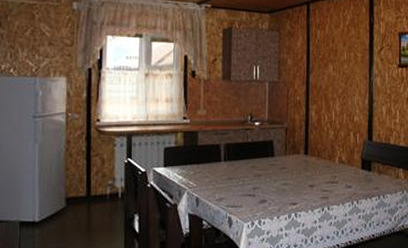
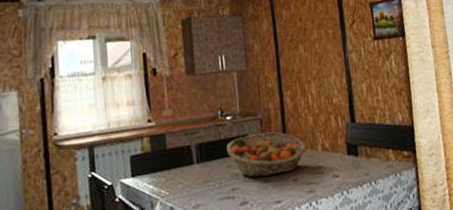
fruit basket: none [252,141,325,180] -> present [226,132,307,178]

